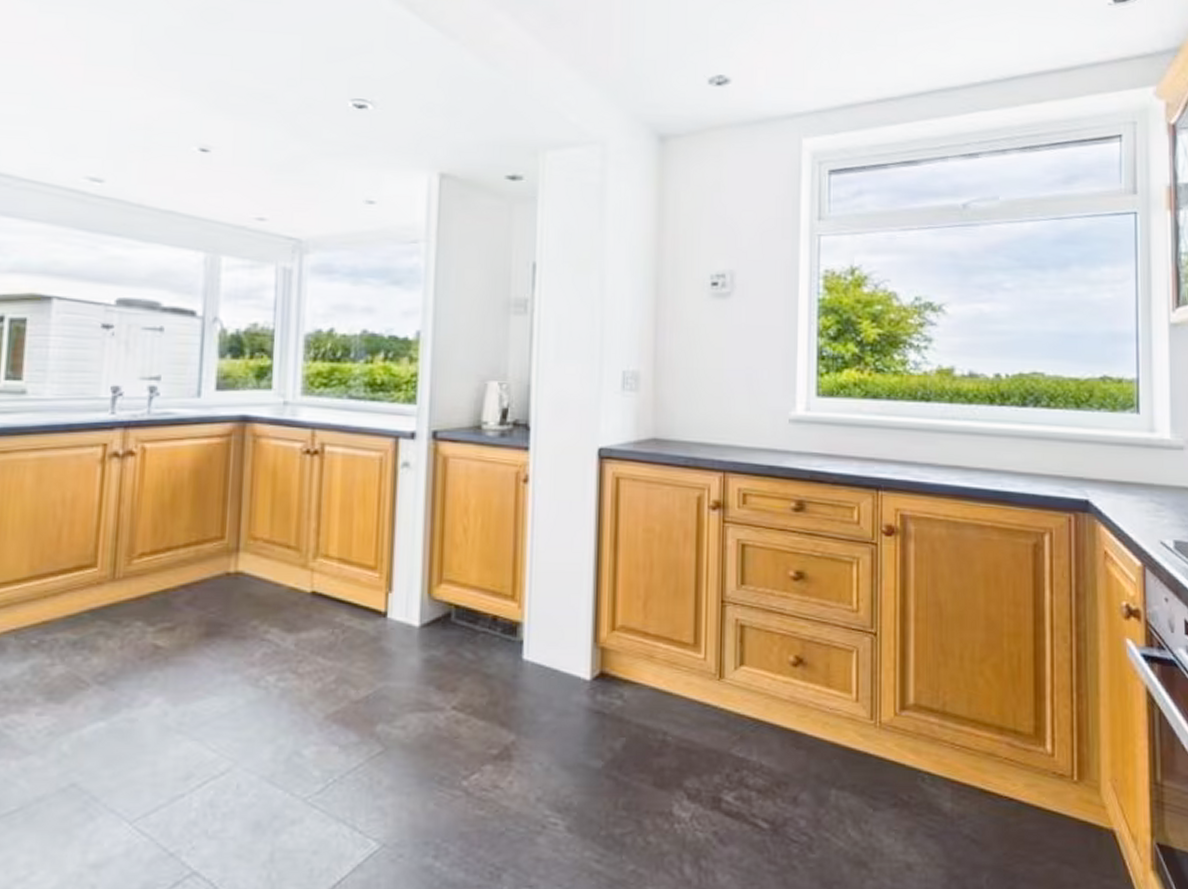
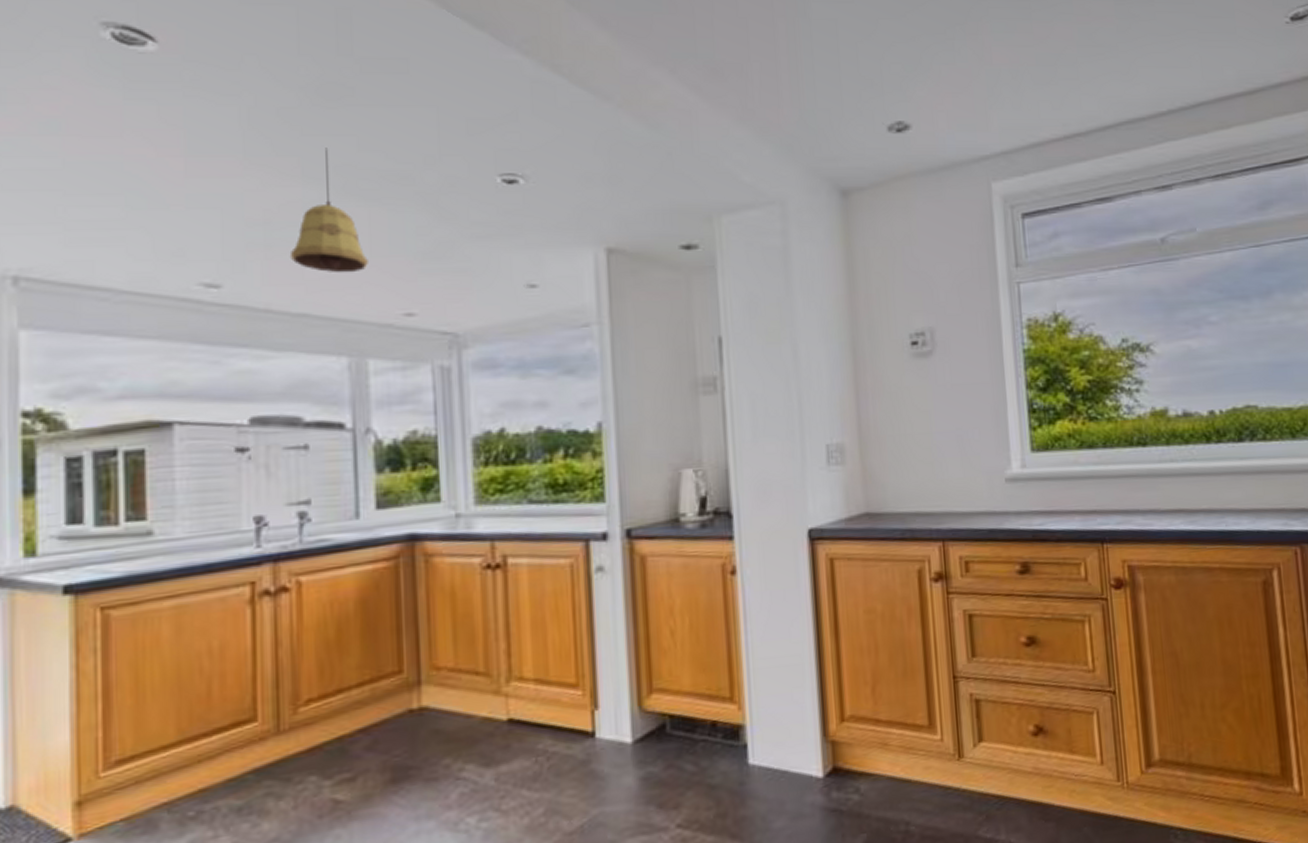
pendant light: none [163,65,230,178] -> present [289,147,368,273]

